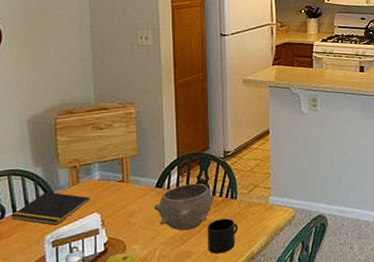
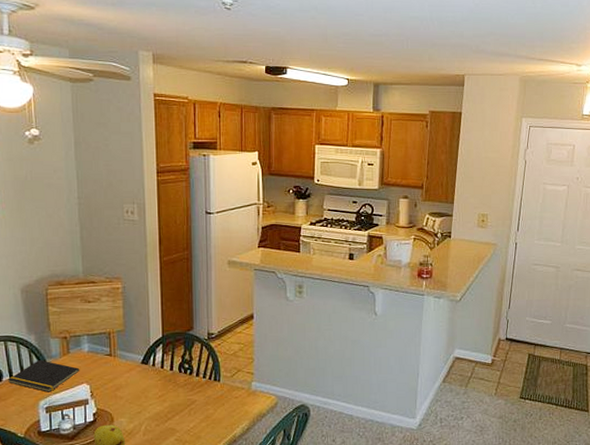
bowl: present [153,183,215,231] -> none [139,362,198,408]
mug: present [207,218,239,254] -> none [191,400,221,434]

